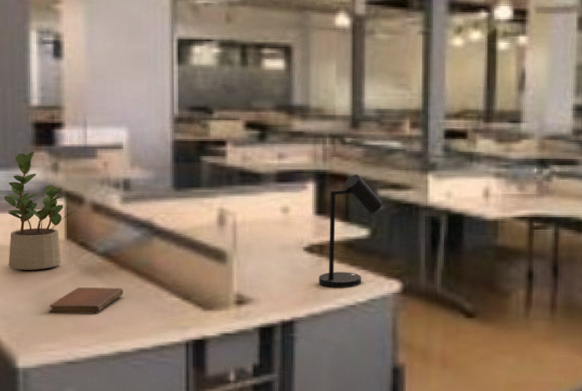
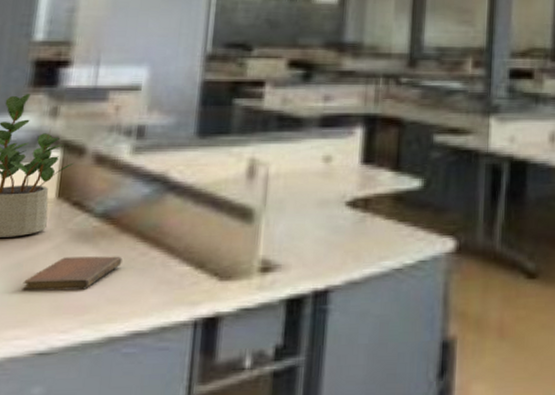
desk lamp: present [318,174,382,289] -> none [360,118,439,249]

